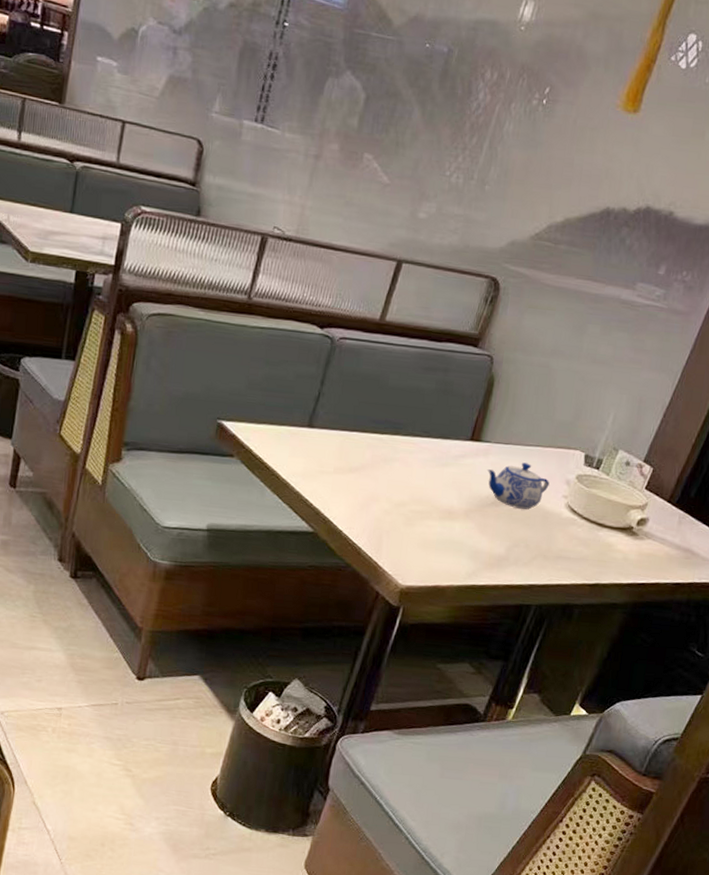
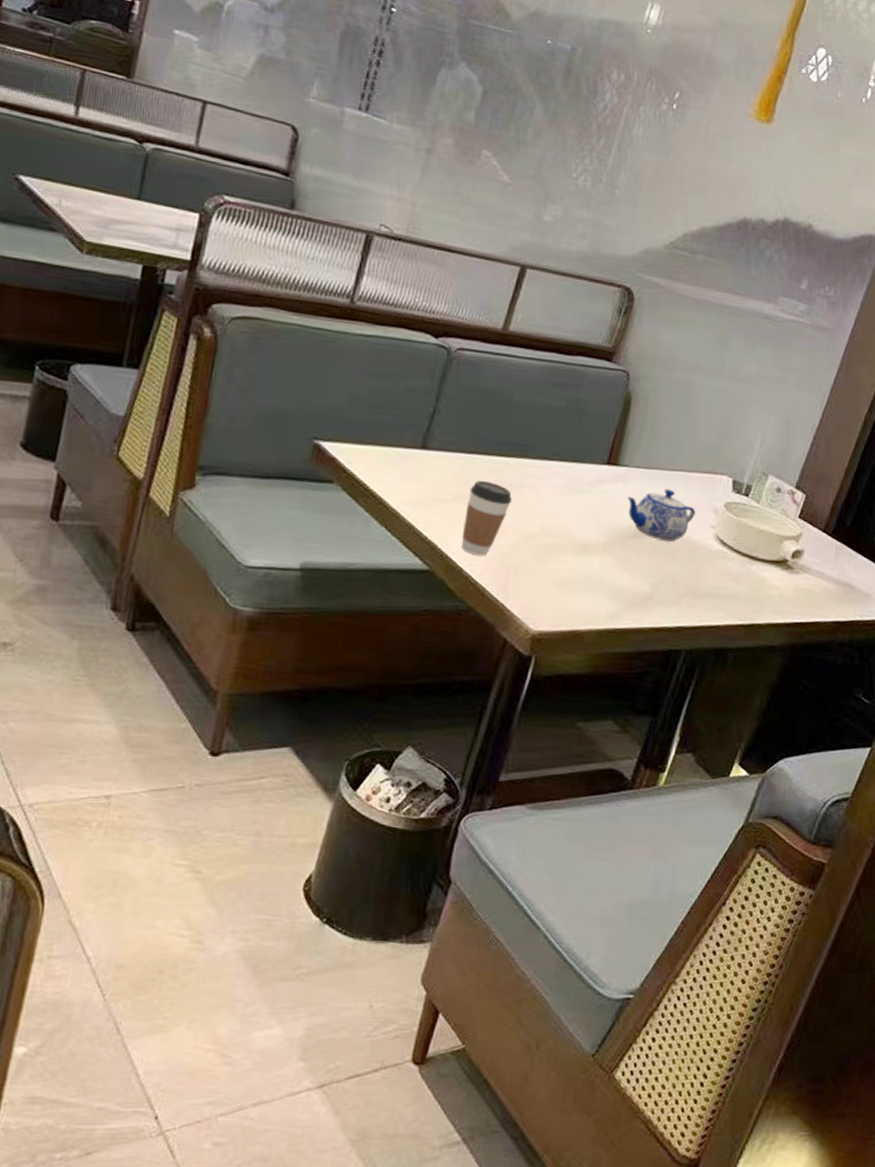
coffee cup: none [341,454,385,520] -> present [461,480,512,555]

